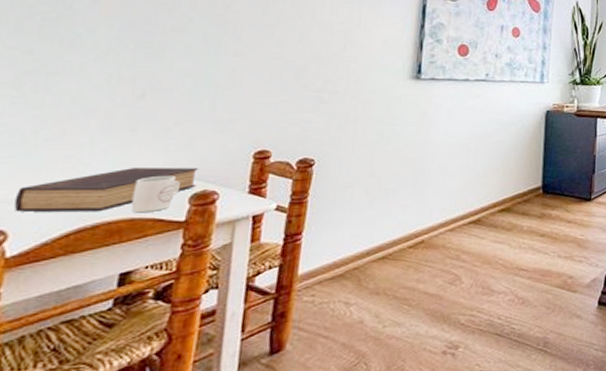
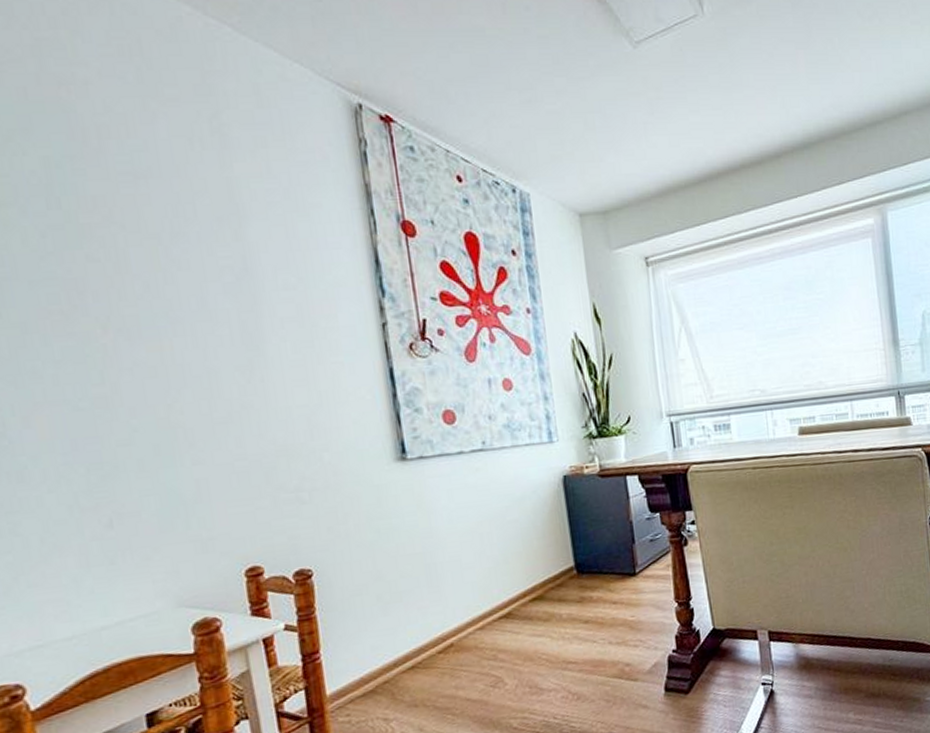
book: present [13,168,199,212] -> none [19,595,195,664]
mug: present [131,175,180,213] -> none [131,606,179,651]

